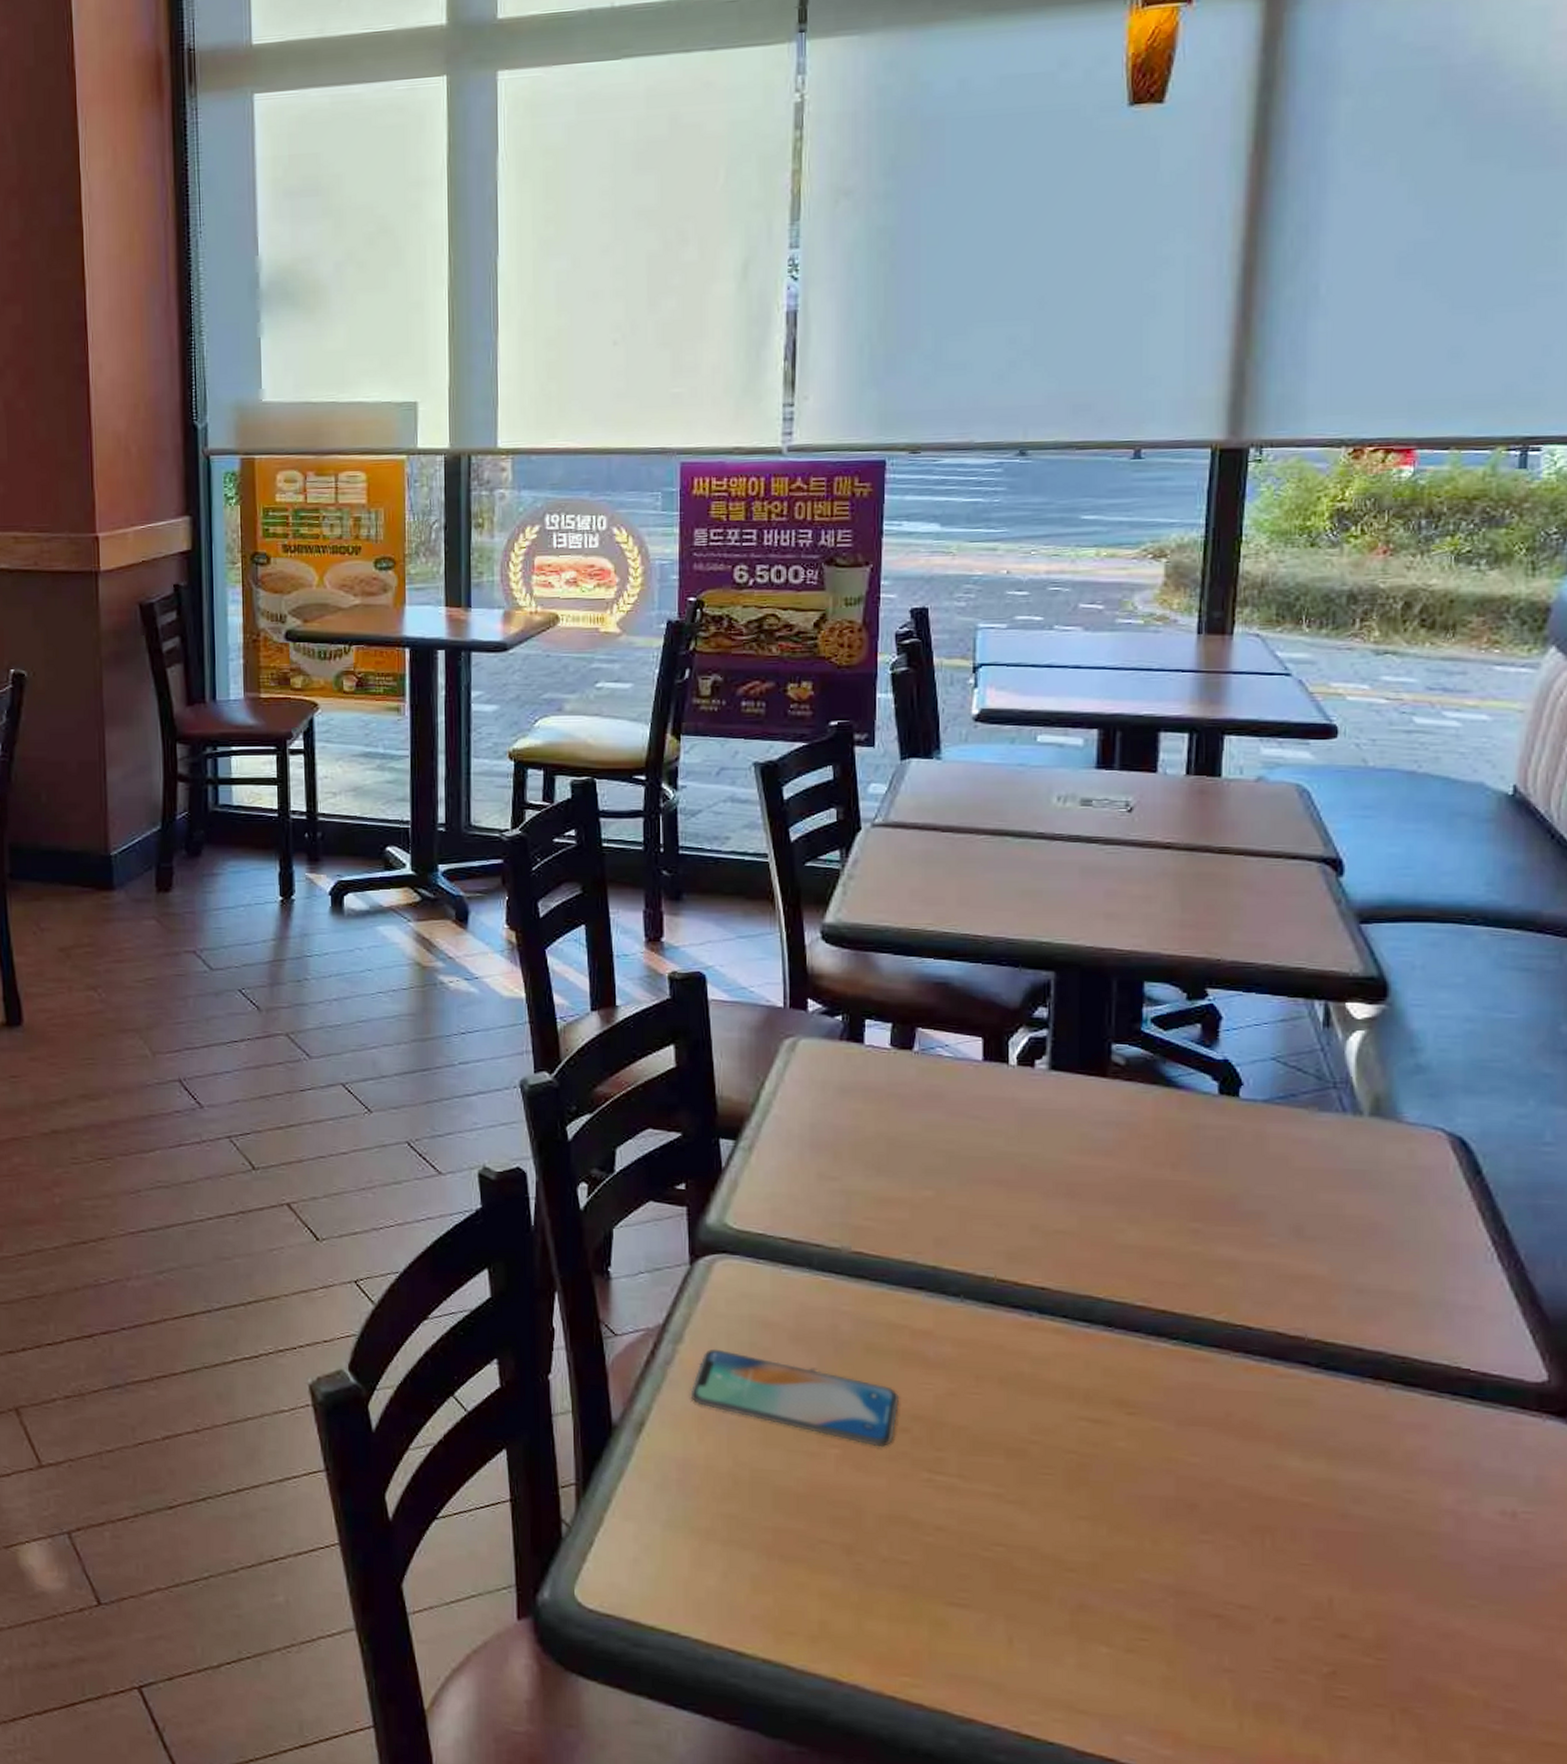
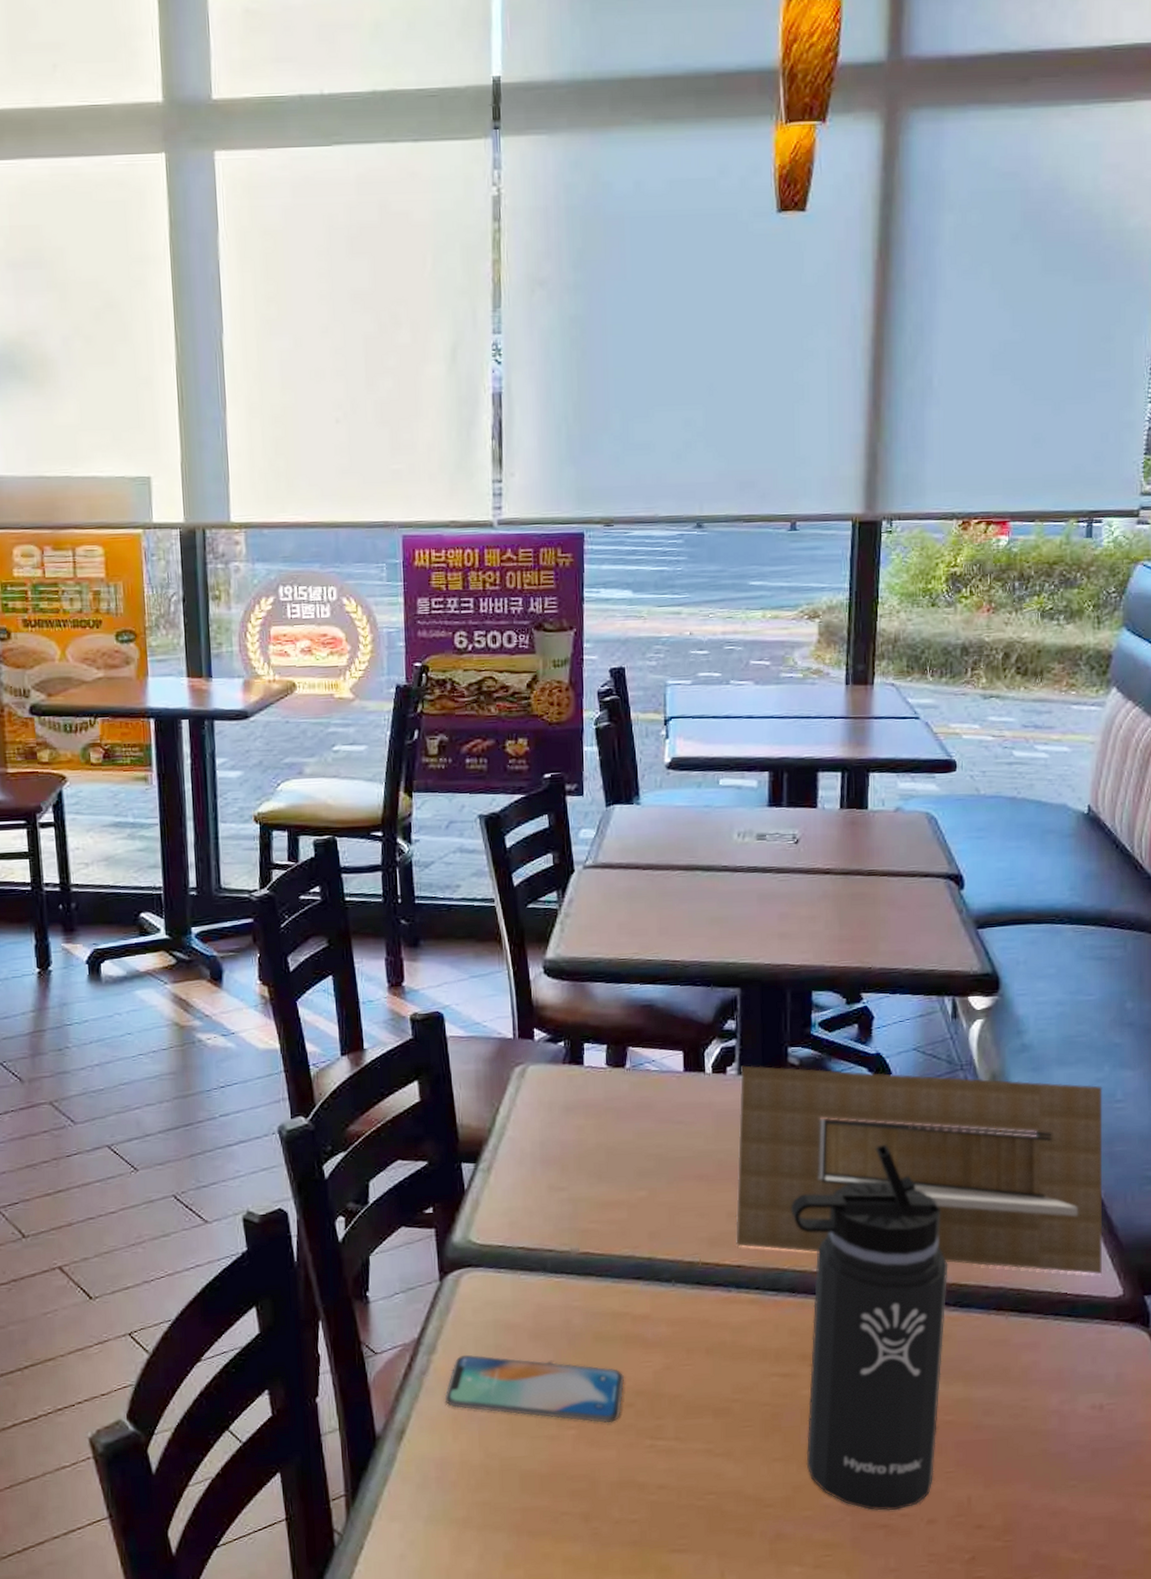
architectural model: none [1040,1060,1525,1351] -> present [735,1065,1103,1274]
thermos bottle: none [1109,1166,1310,1600] -> present [790,1144,948,1511]

